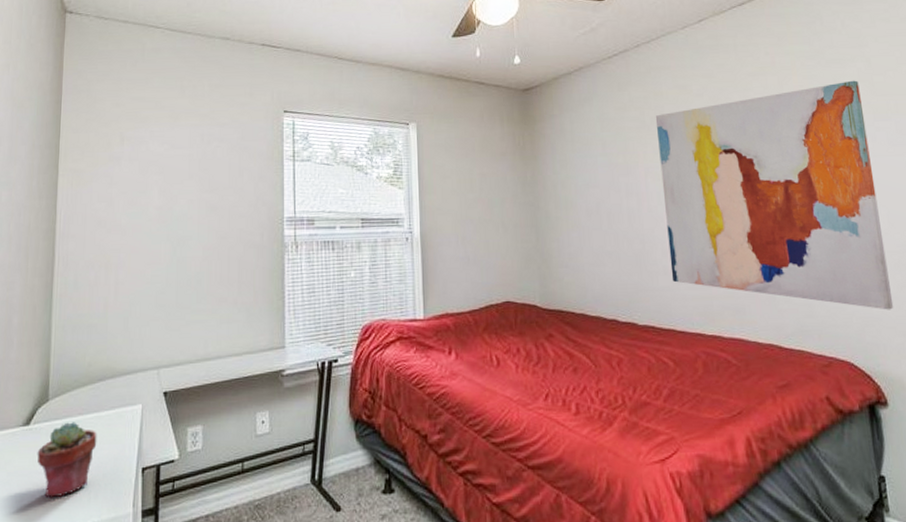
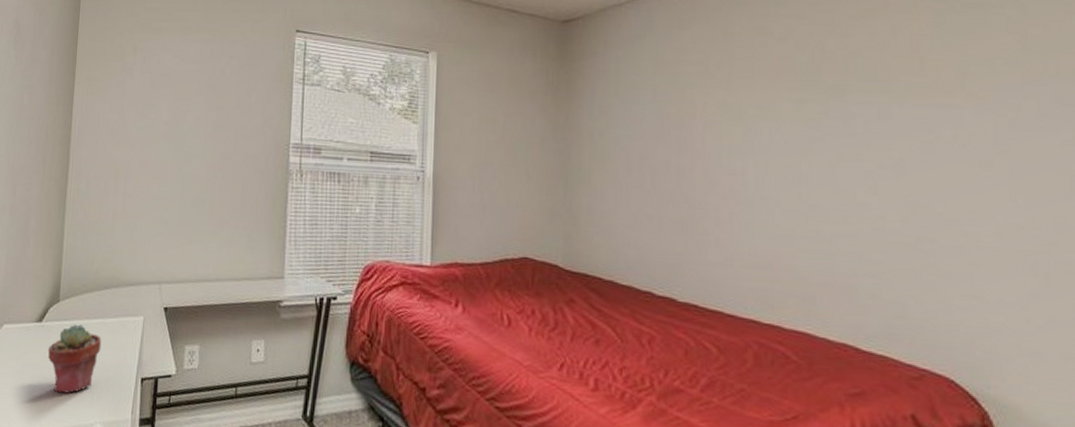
wall art: present [655,80,894,310] -> none [722,31,1020,323]

